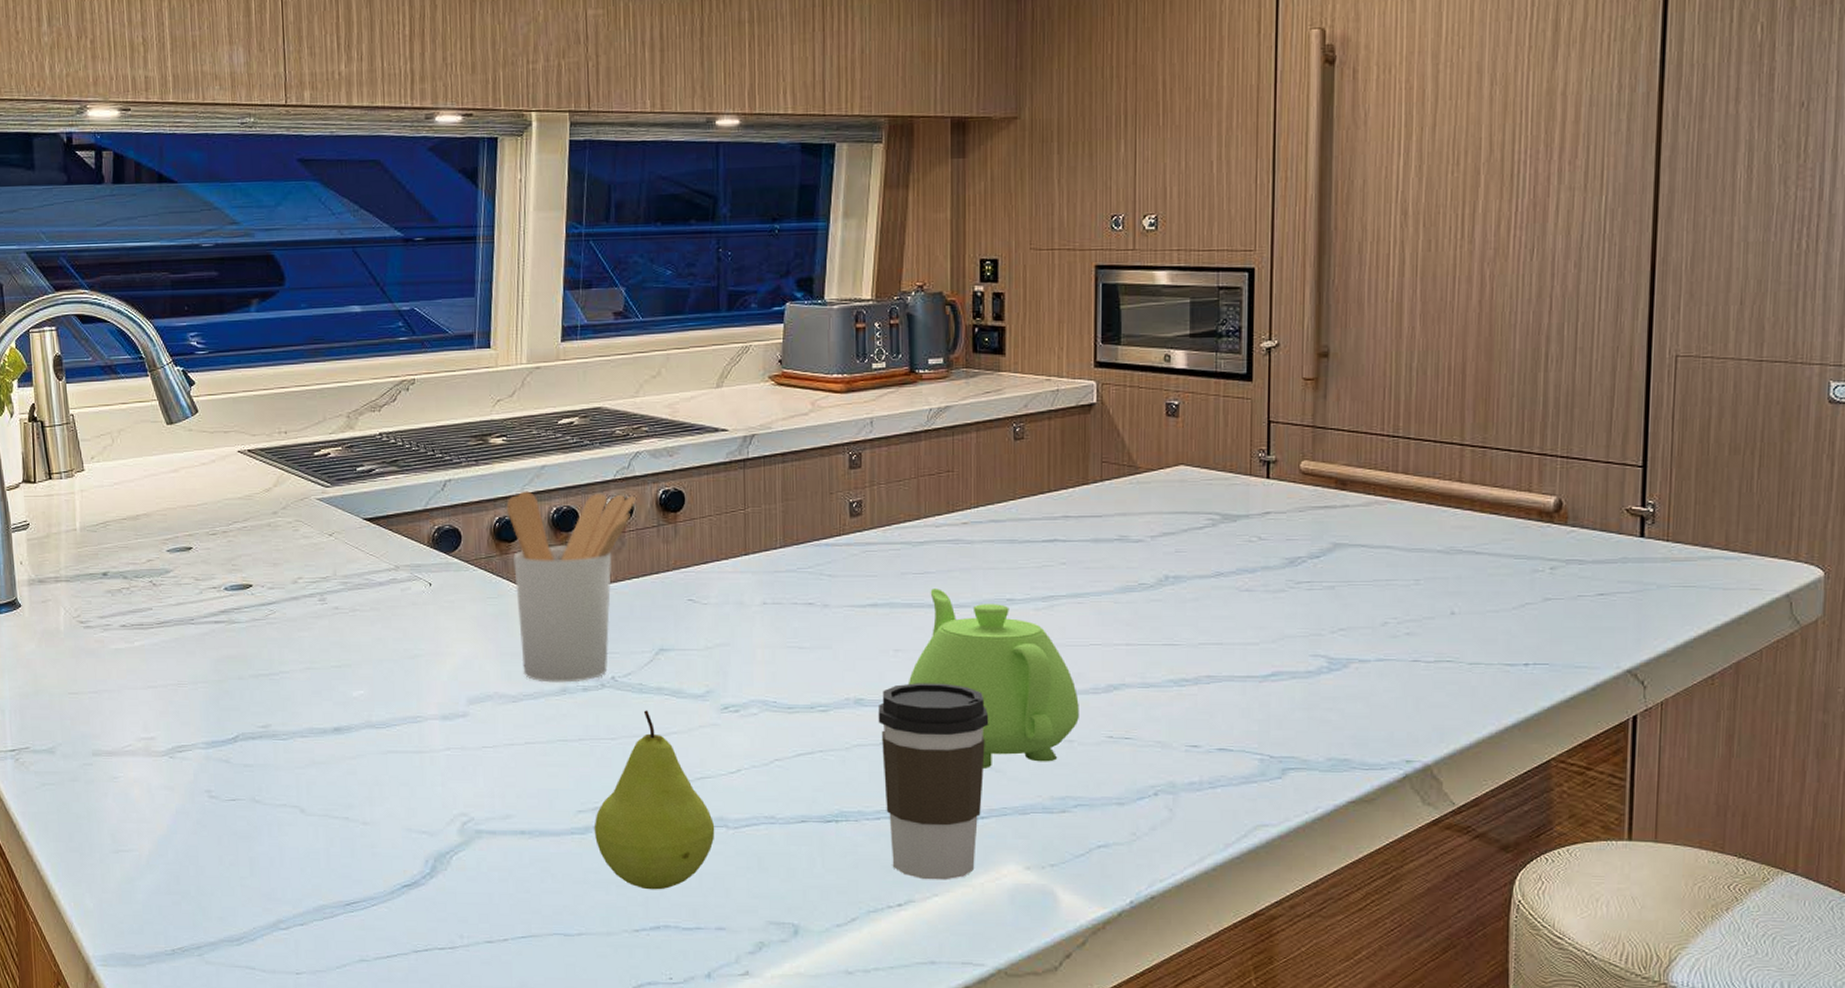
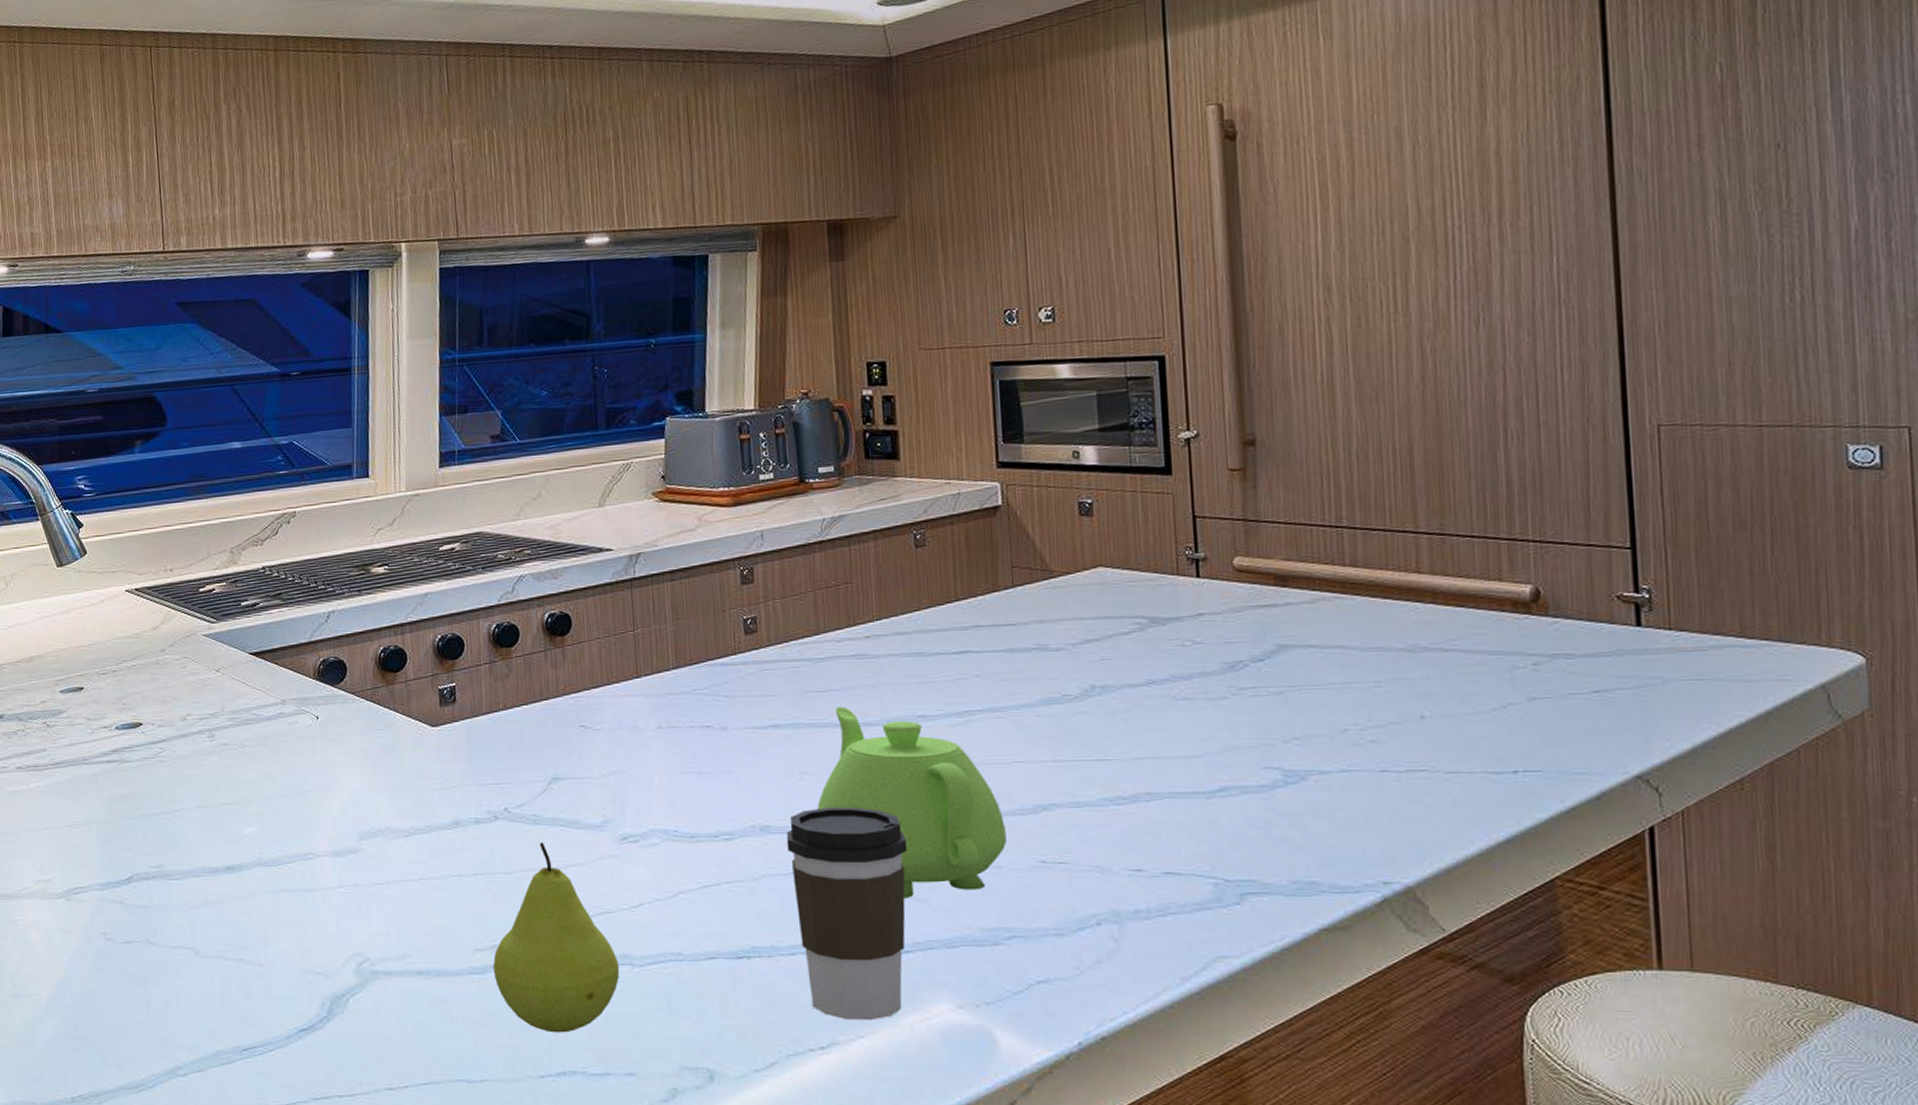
utensil holder: present [506,491,636,683] -> none [390,618,521,816]

